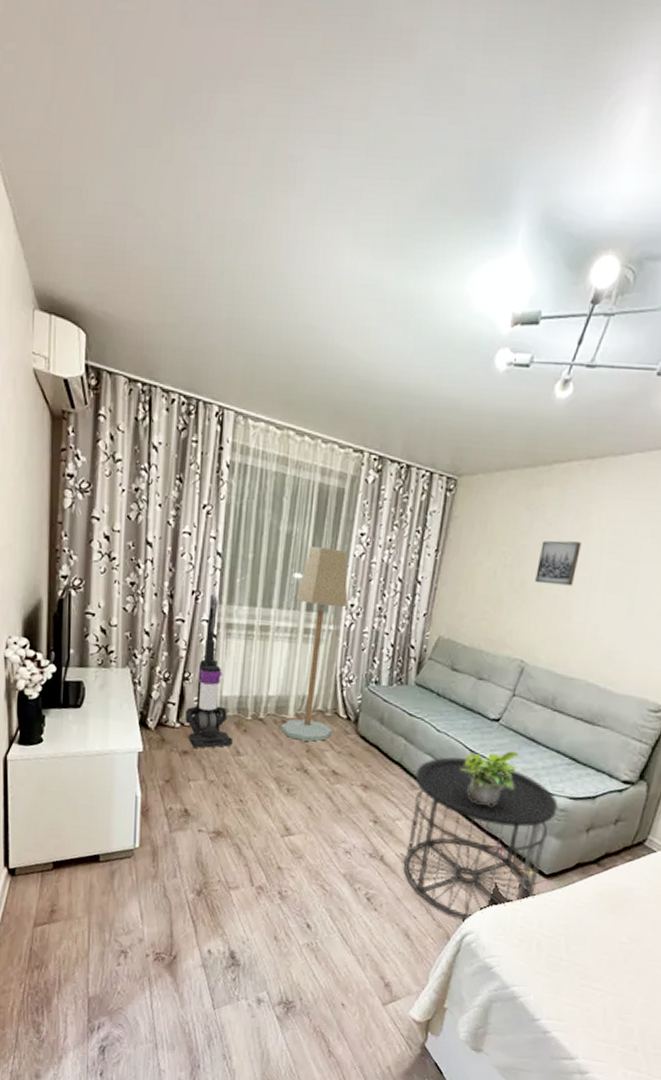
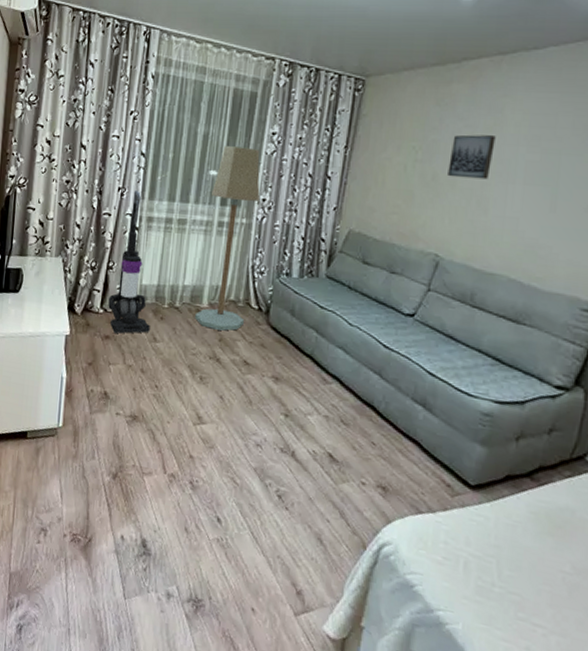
side table: present [403,757,560,921] -> none [315,352,484,530]
potted plant: present [460,751,520,805] -> none [374,347,438,405]

